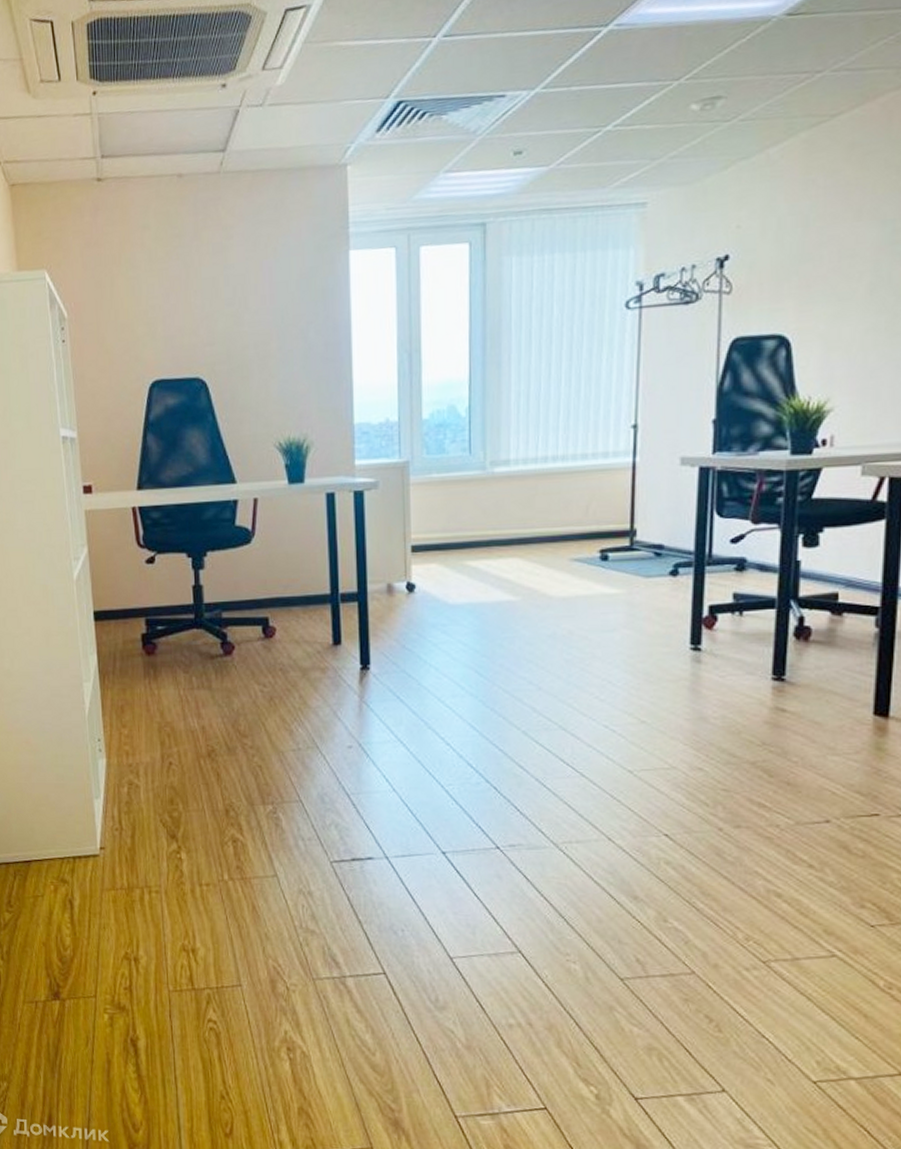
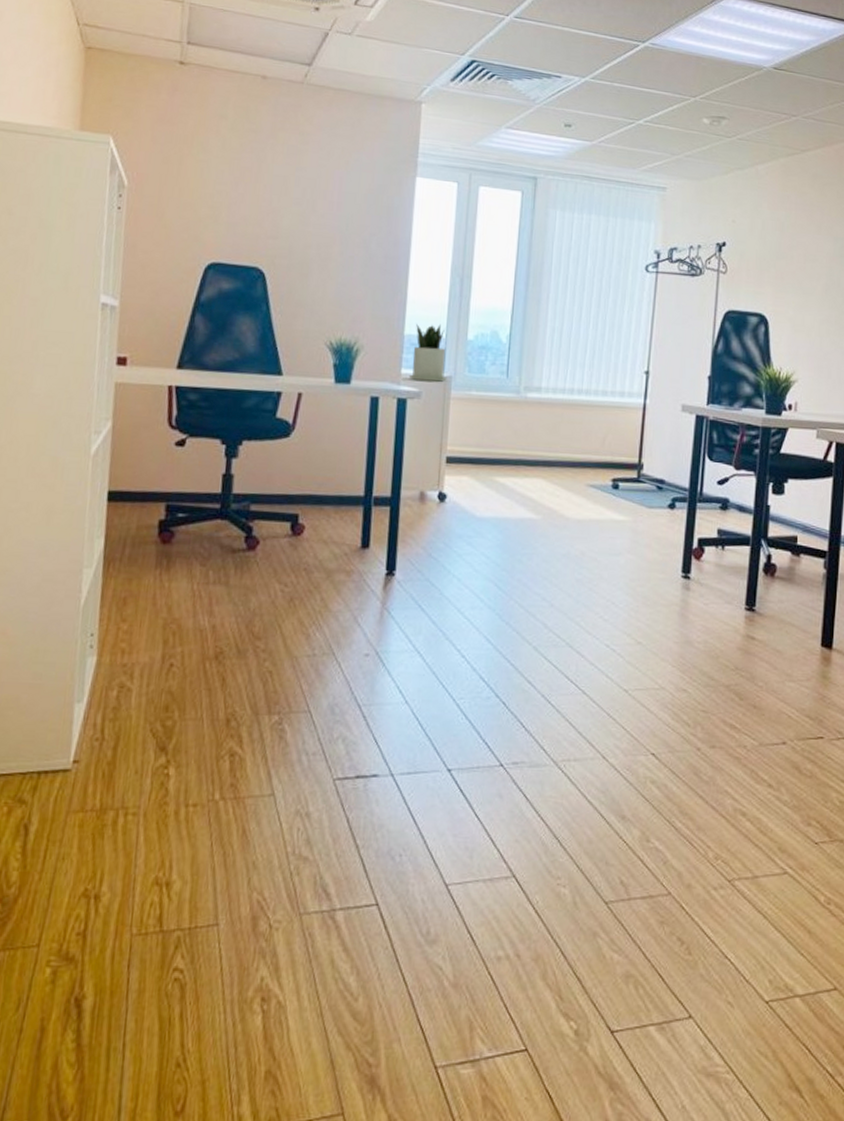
planter: none [364,406,404,471] -> present [410,323,447,382]

